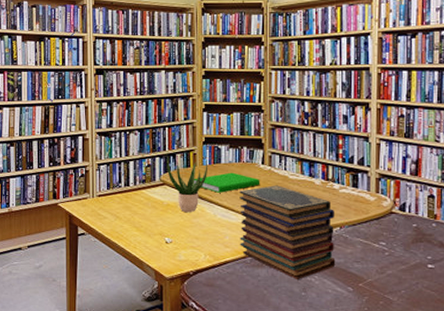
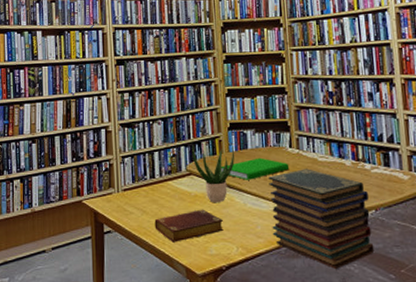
book: none [127,217,193,247] -> present [154,209,223,243]

